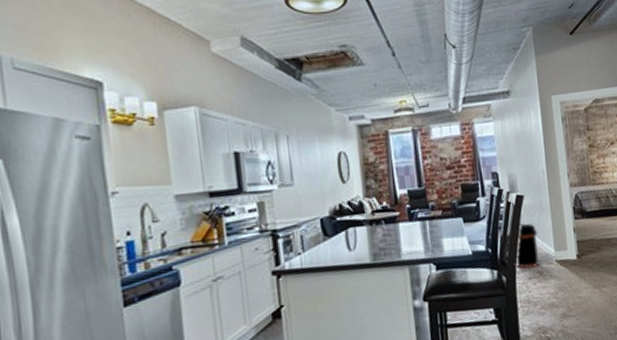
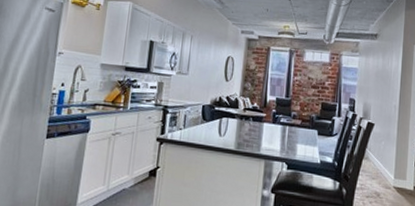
trash can: present [514,223,540,269] -> none [355,147,382,189]

